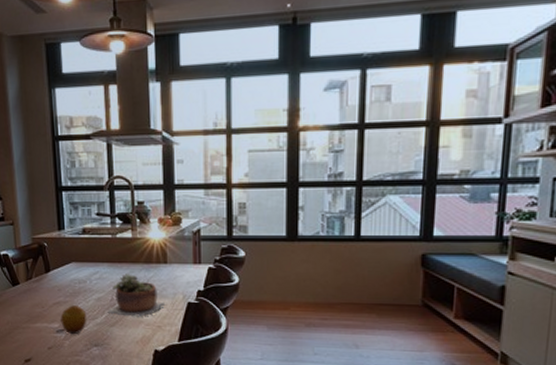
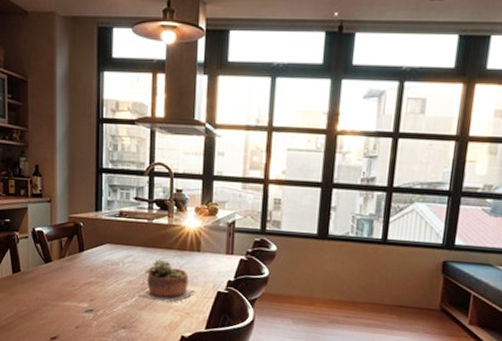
fruit: present [60,305,87,335] -> none [90,286,117,316]

